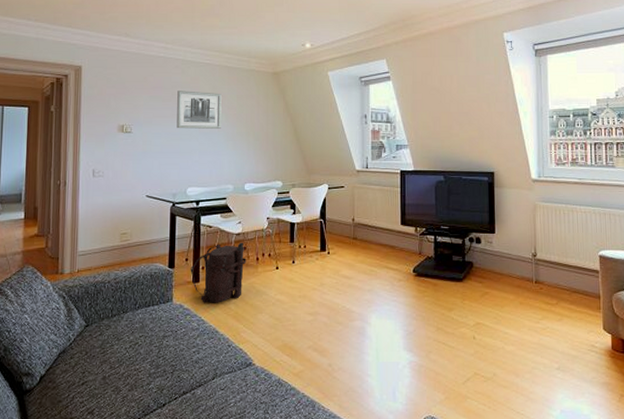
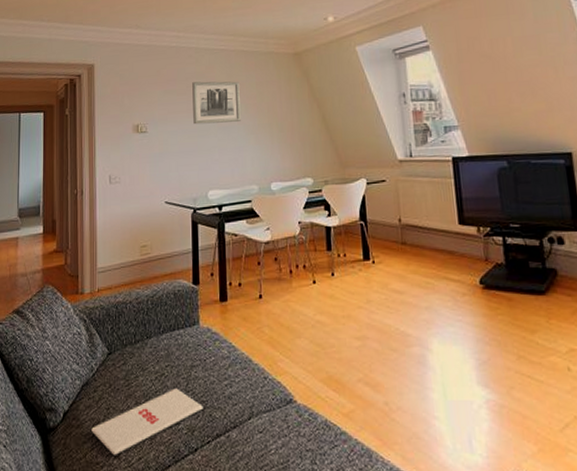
magazine: none [67,355,172,411] -> present [91,388,203,455]
backpack: present [190,242,246,303] -> none [216,252,279,326]

